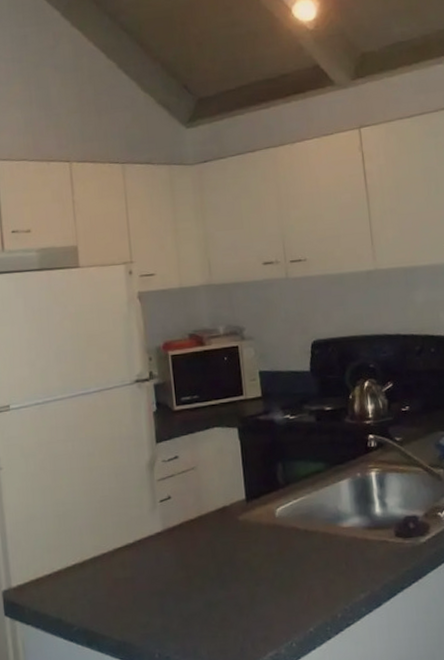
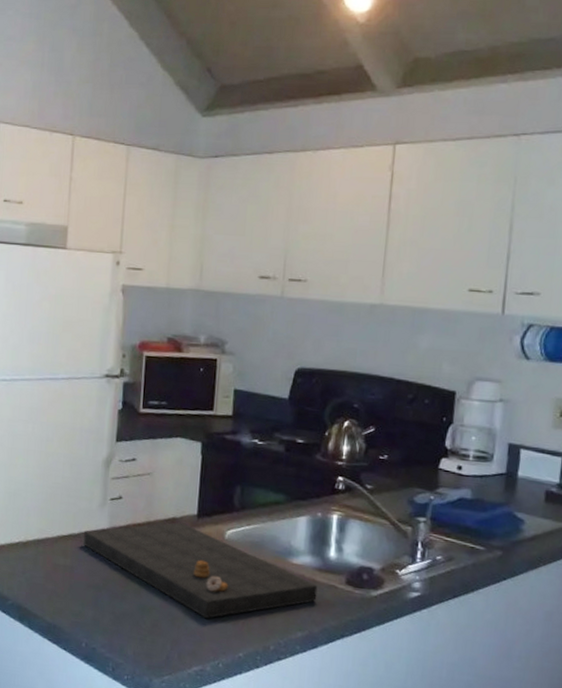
cutting board: none [139,510,372,600] -> present [84,522,318,618]

